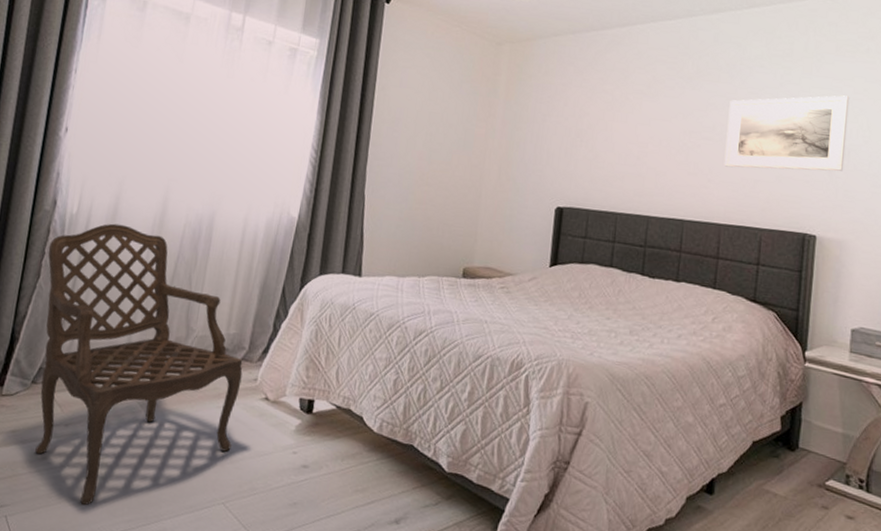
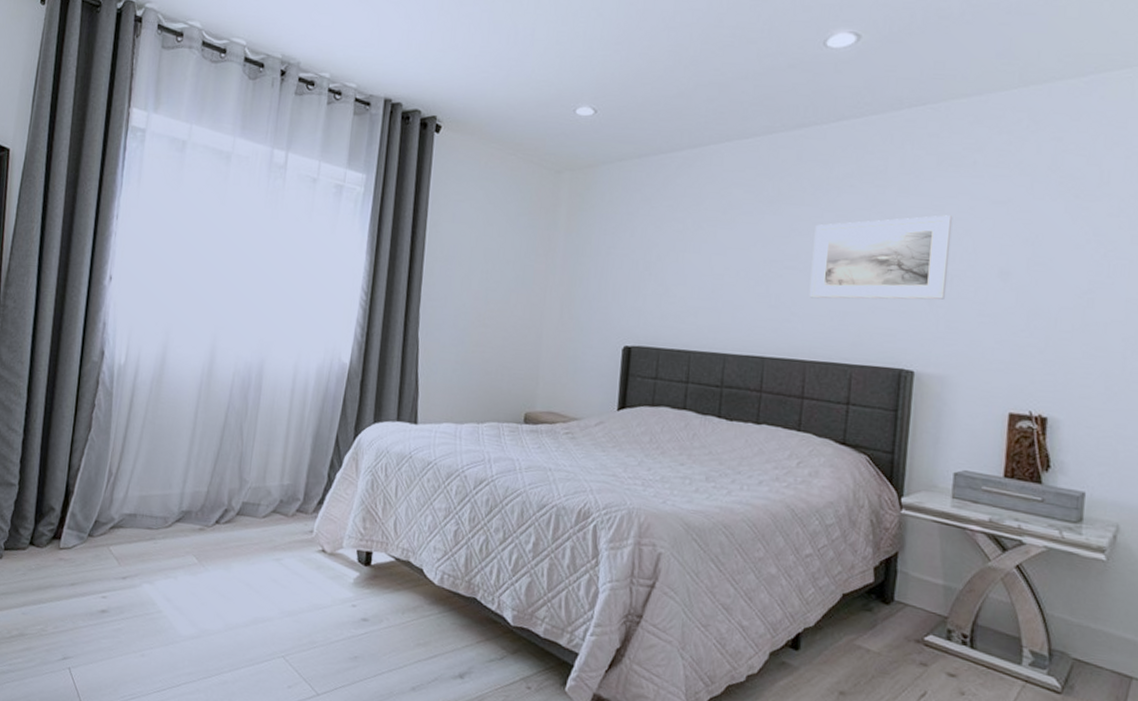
armchair: present [35,223,243,506] -> none [95,373,298,658]

